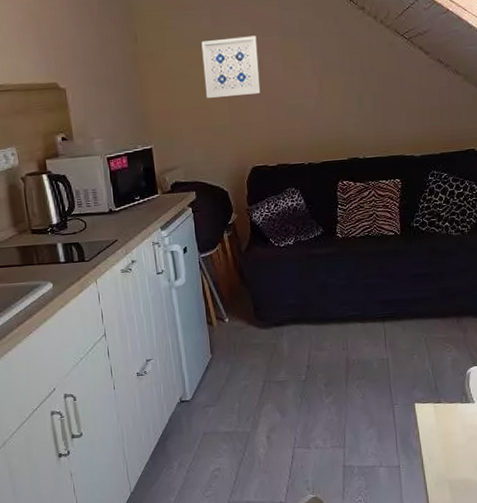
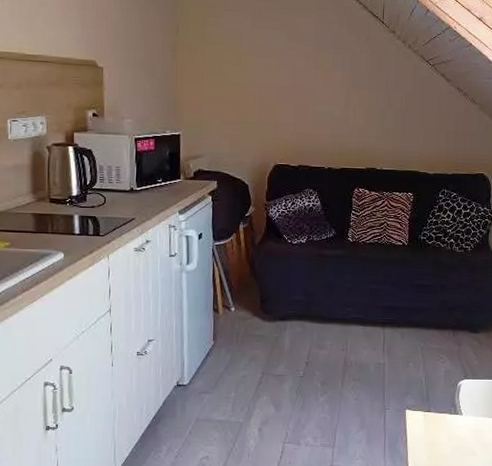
wall art: present [201,35,261,99] -> none [238,41,292,97]

